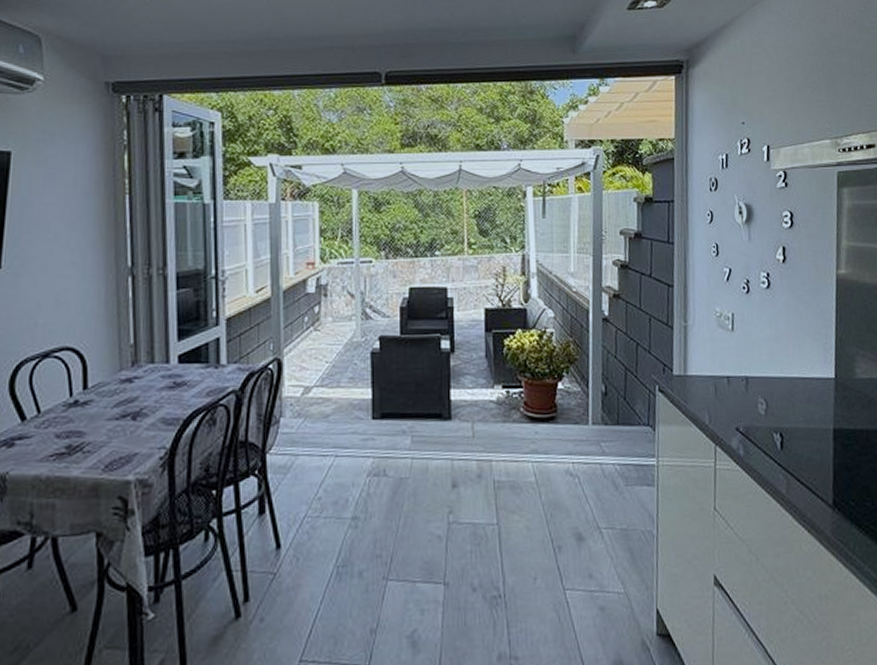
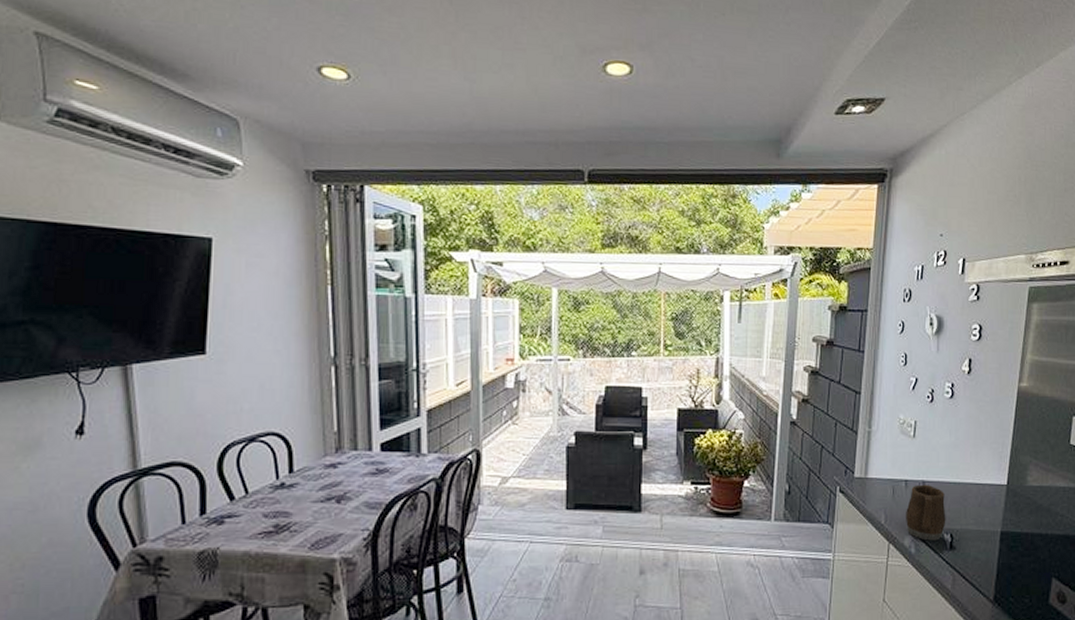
mug: none [730,380,774,441] -> present [906,484,946,541]

